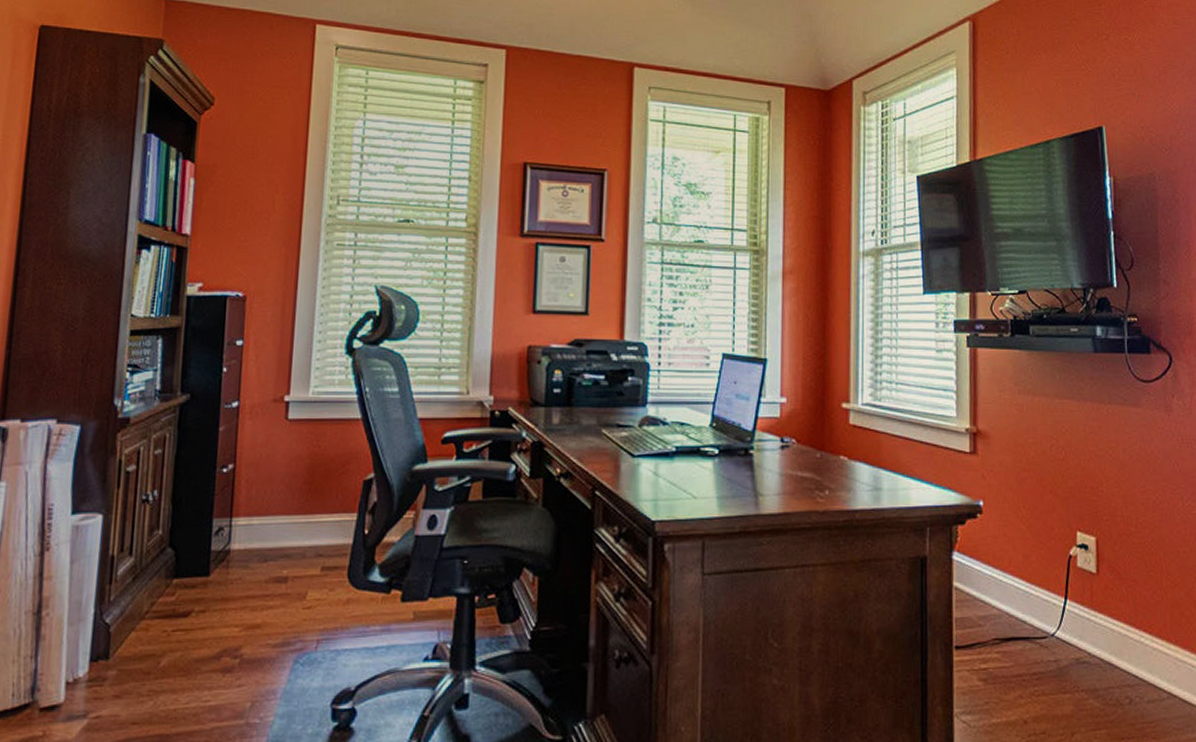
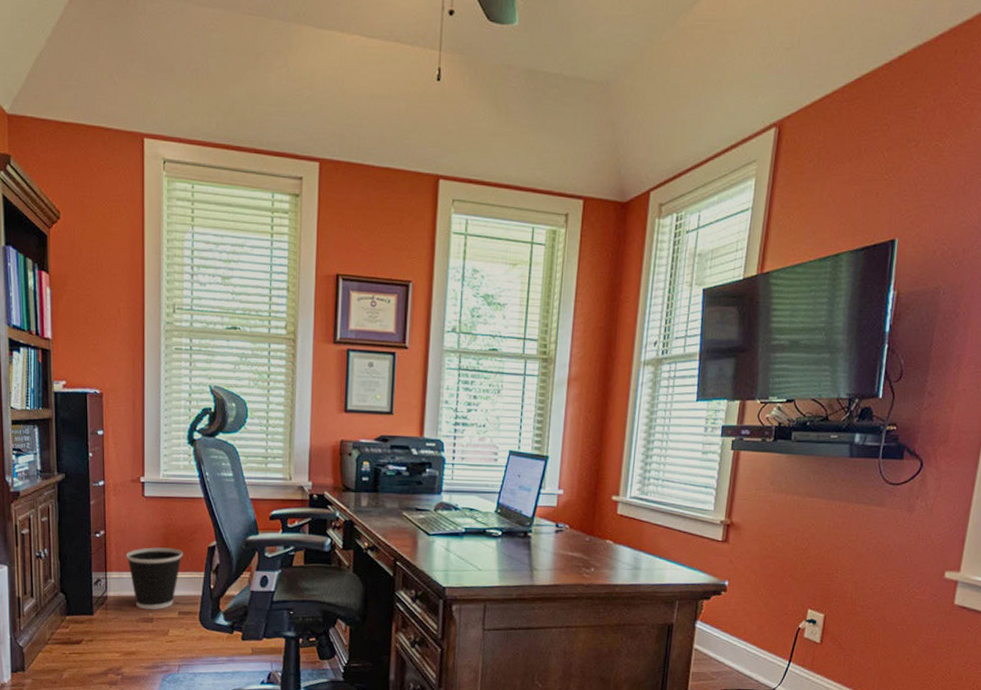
wastebasket: none [258,483,332,566] -> present [126,547,183,610]

